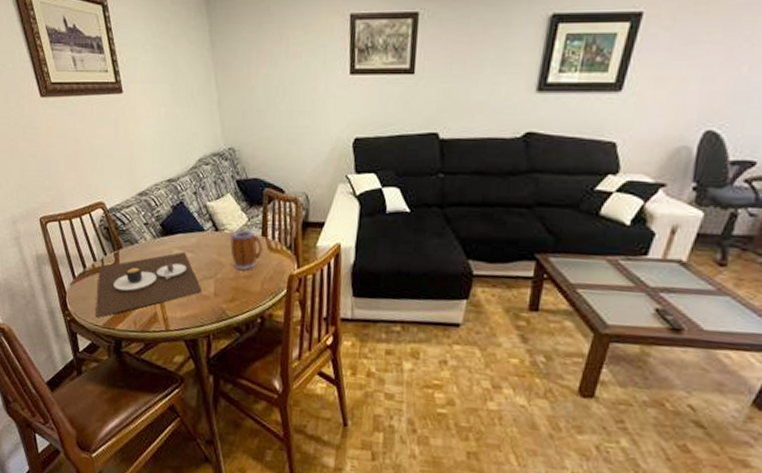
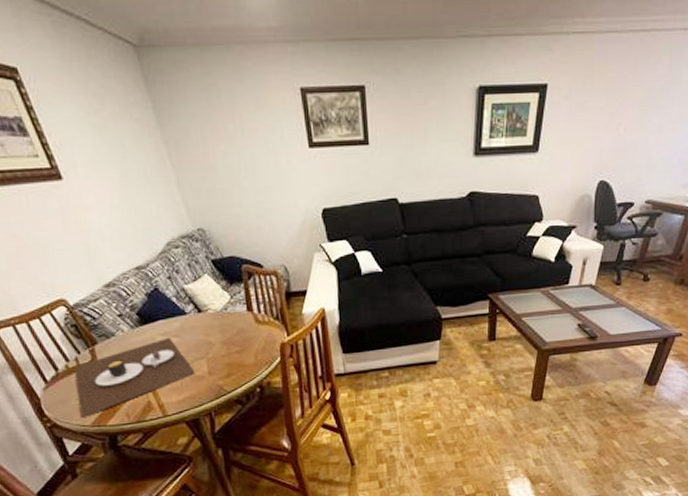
mug: present [230,229,262,270] -> none [215,307,250,346]

